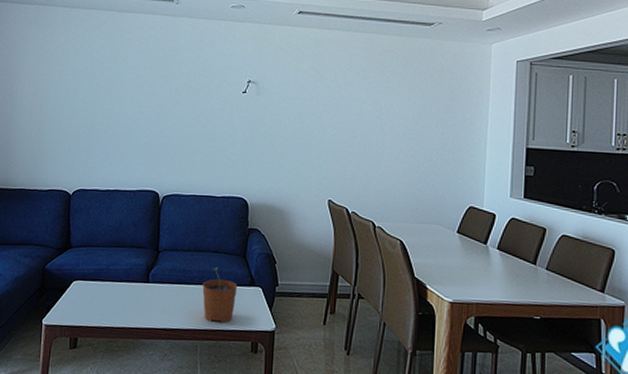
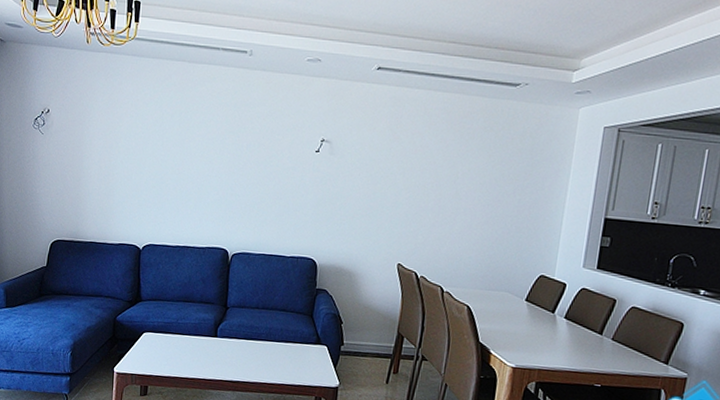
plant pot: present [202,267,238,323] -> none [269,324,304,378]

